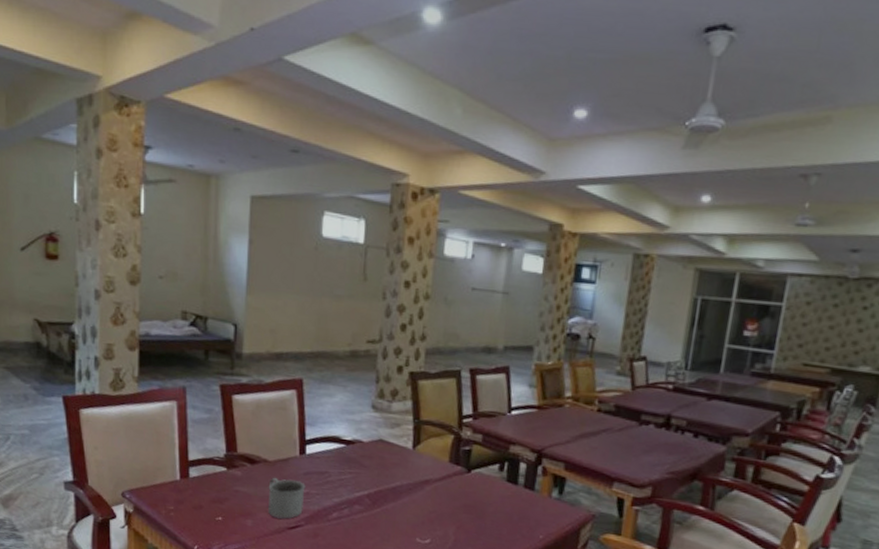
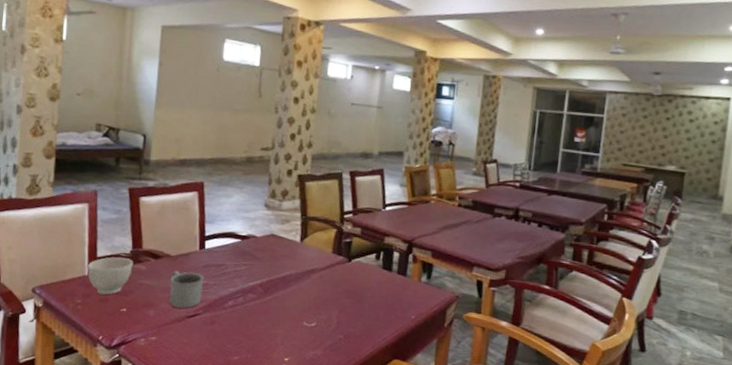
bowl: none [179,460,228,502] -> present [87,257,133,295]

